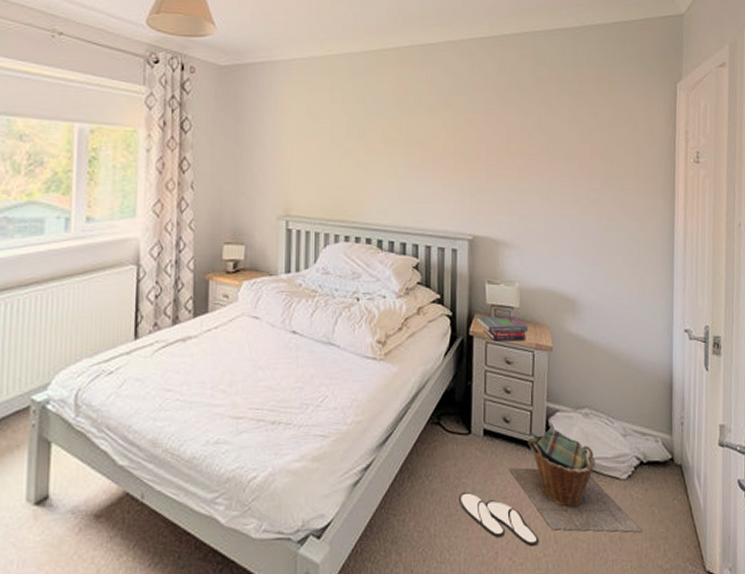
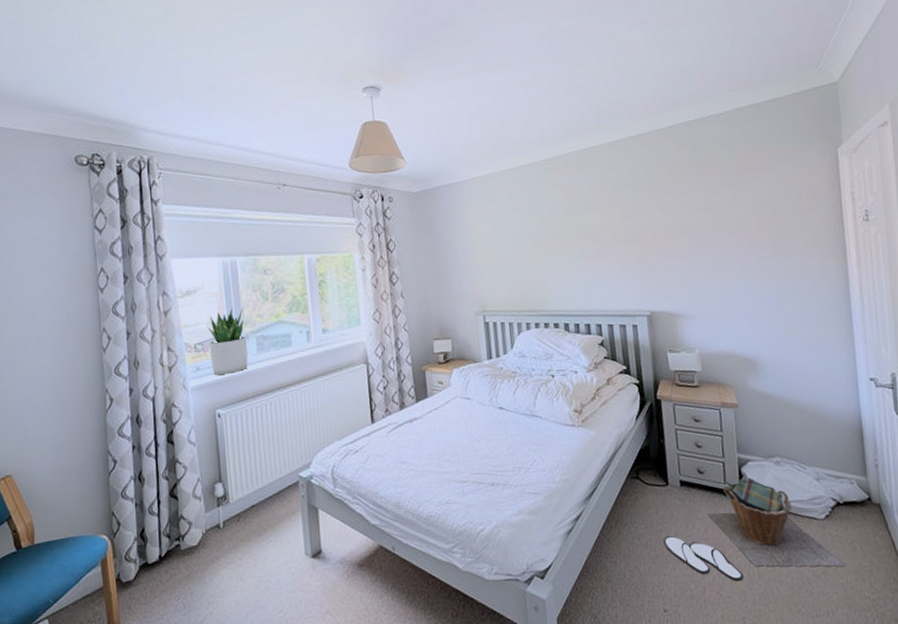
books: present [477,316,529,342] -> none [662,379,713,403]

